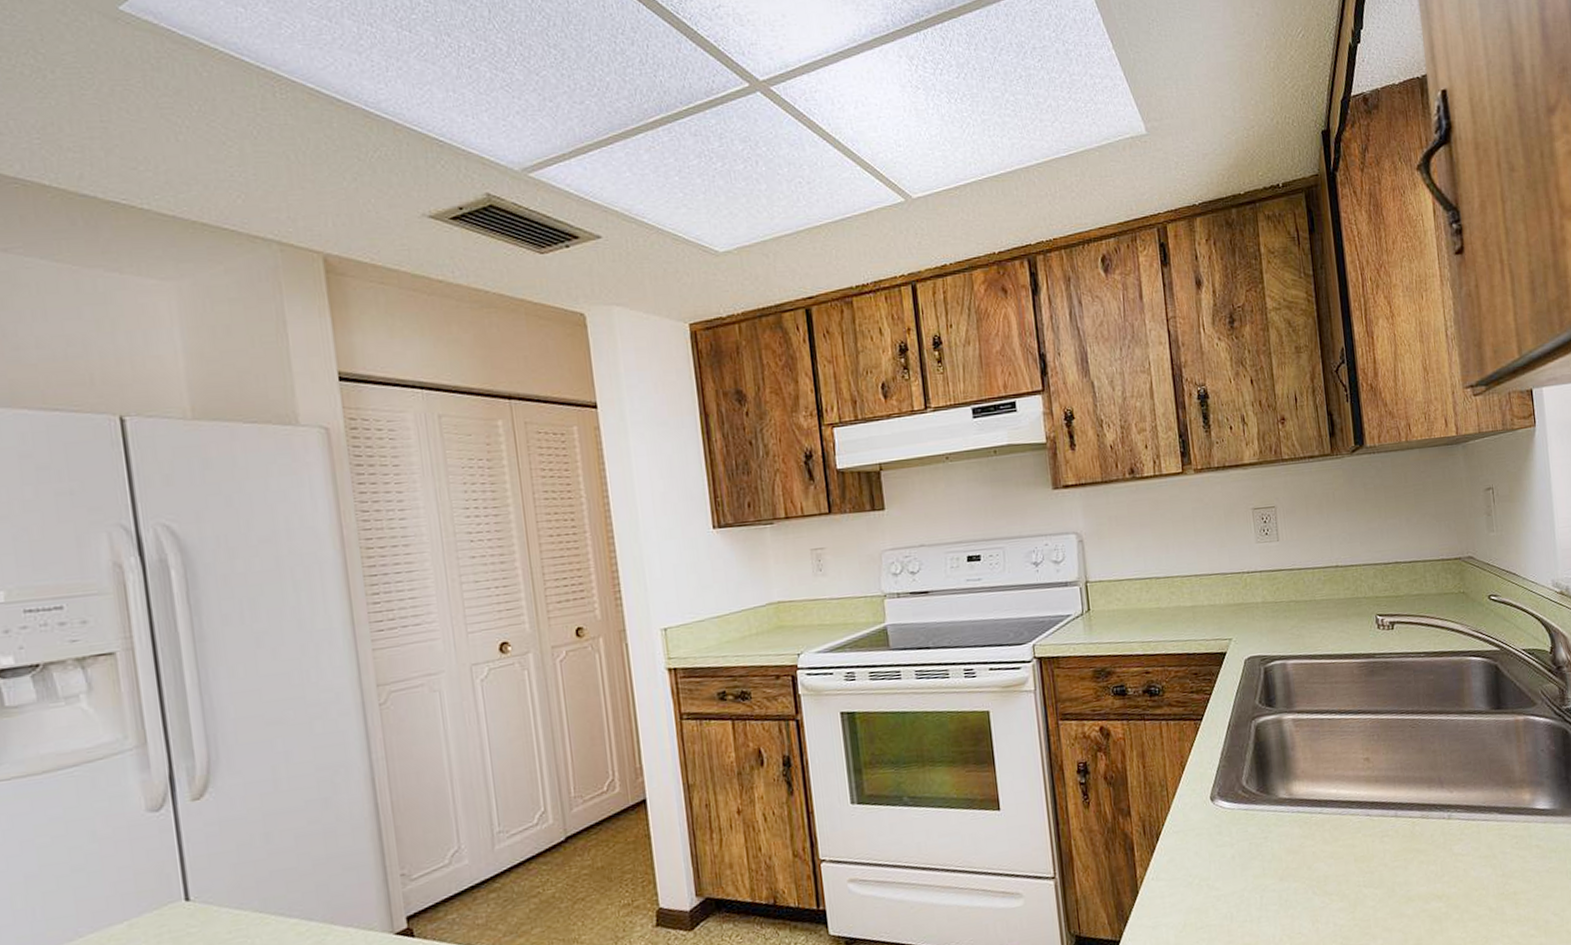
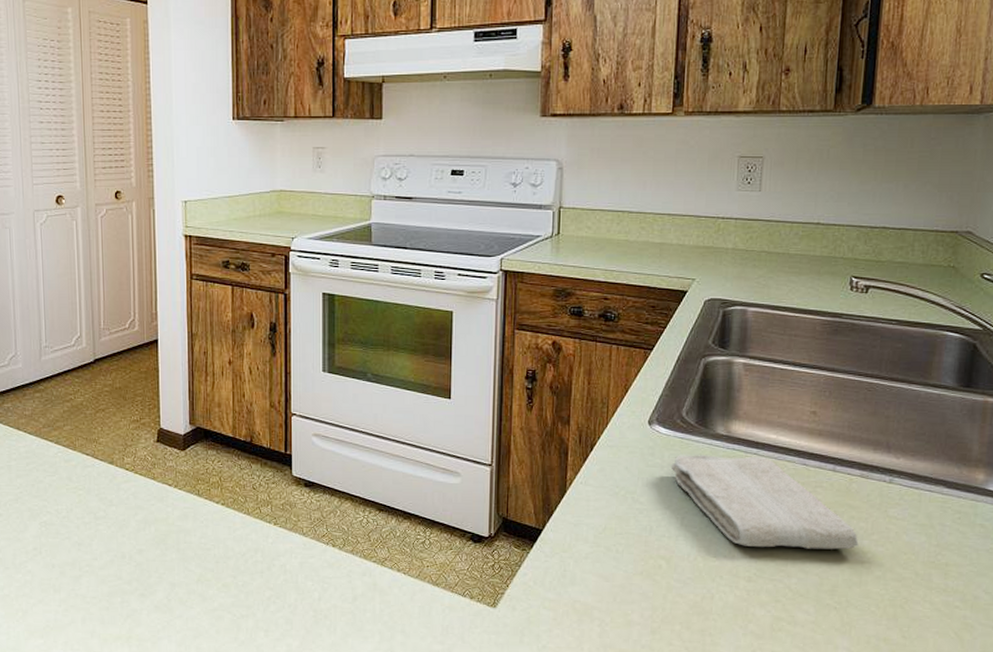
washcloth: none [1240,815,1433,915] -> present [671,455,859,550]

